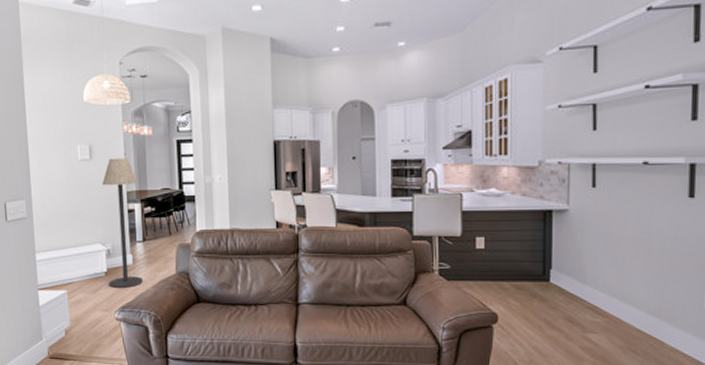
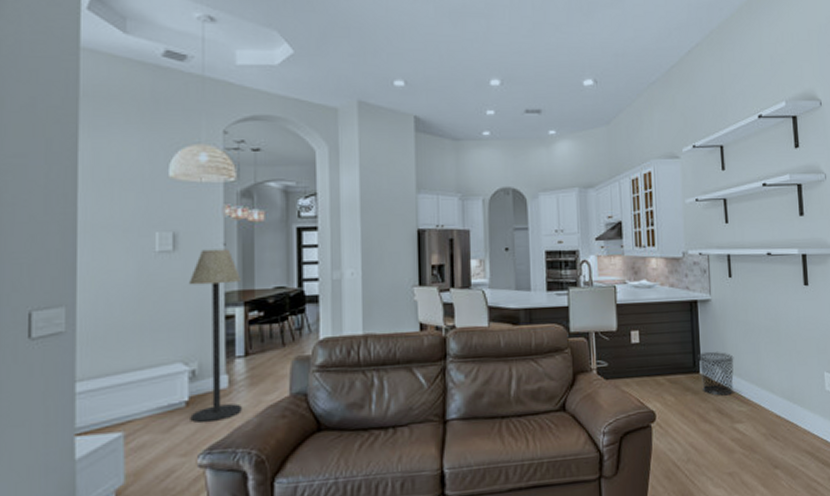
waste bin: none [549,261,591,305] -> present [698,351,734,396]

